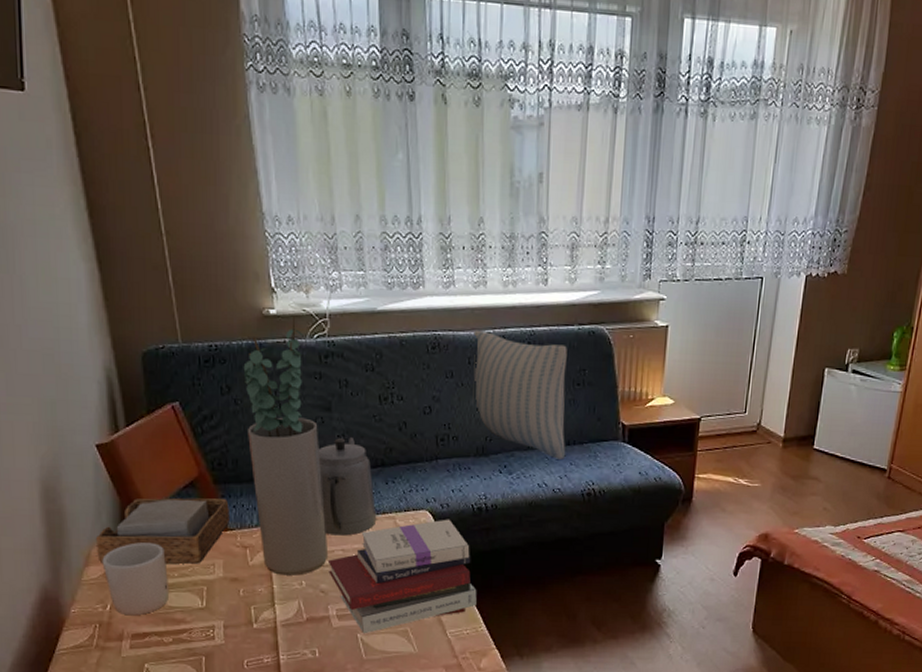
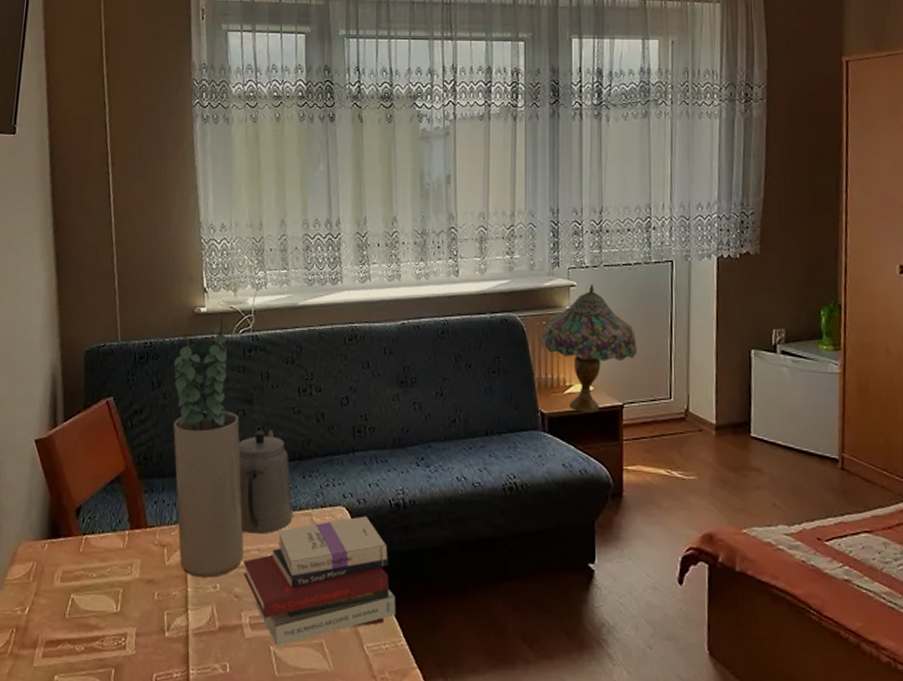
napkin holder: present [95,497,231,564] -> none [23,493,151,564]
mug: present [102,541,170,616] -> none [26,539,87,620]
pillow: present [472,330,567,461] -> none [388,321,485,452]
table lamp: none [626,299,720,425] -> present [540,284,638,413]

